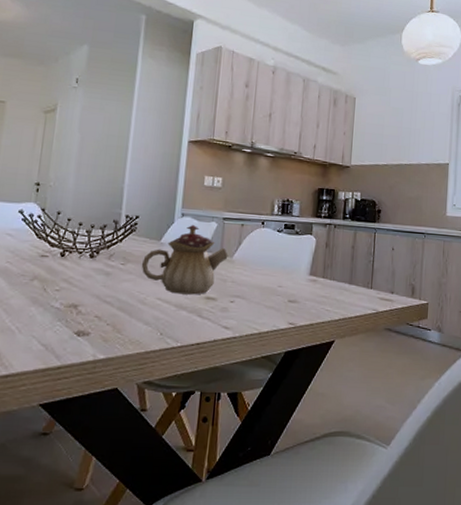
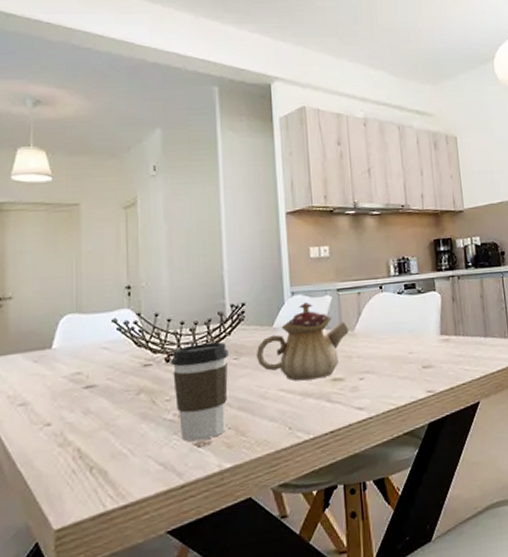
coffee cup: none [64,245,117,331] -> present [171,342,228,442]

